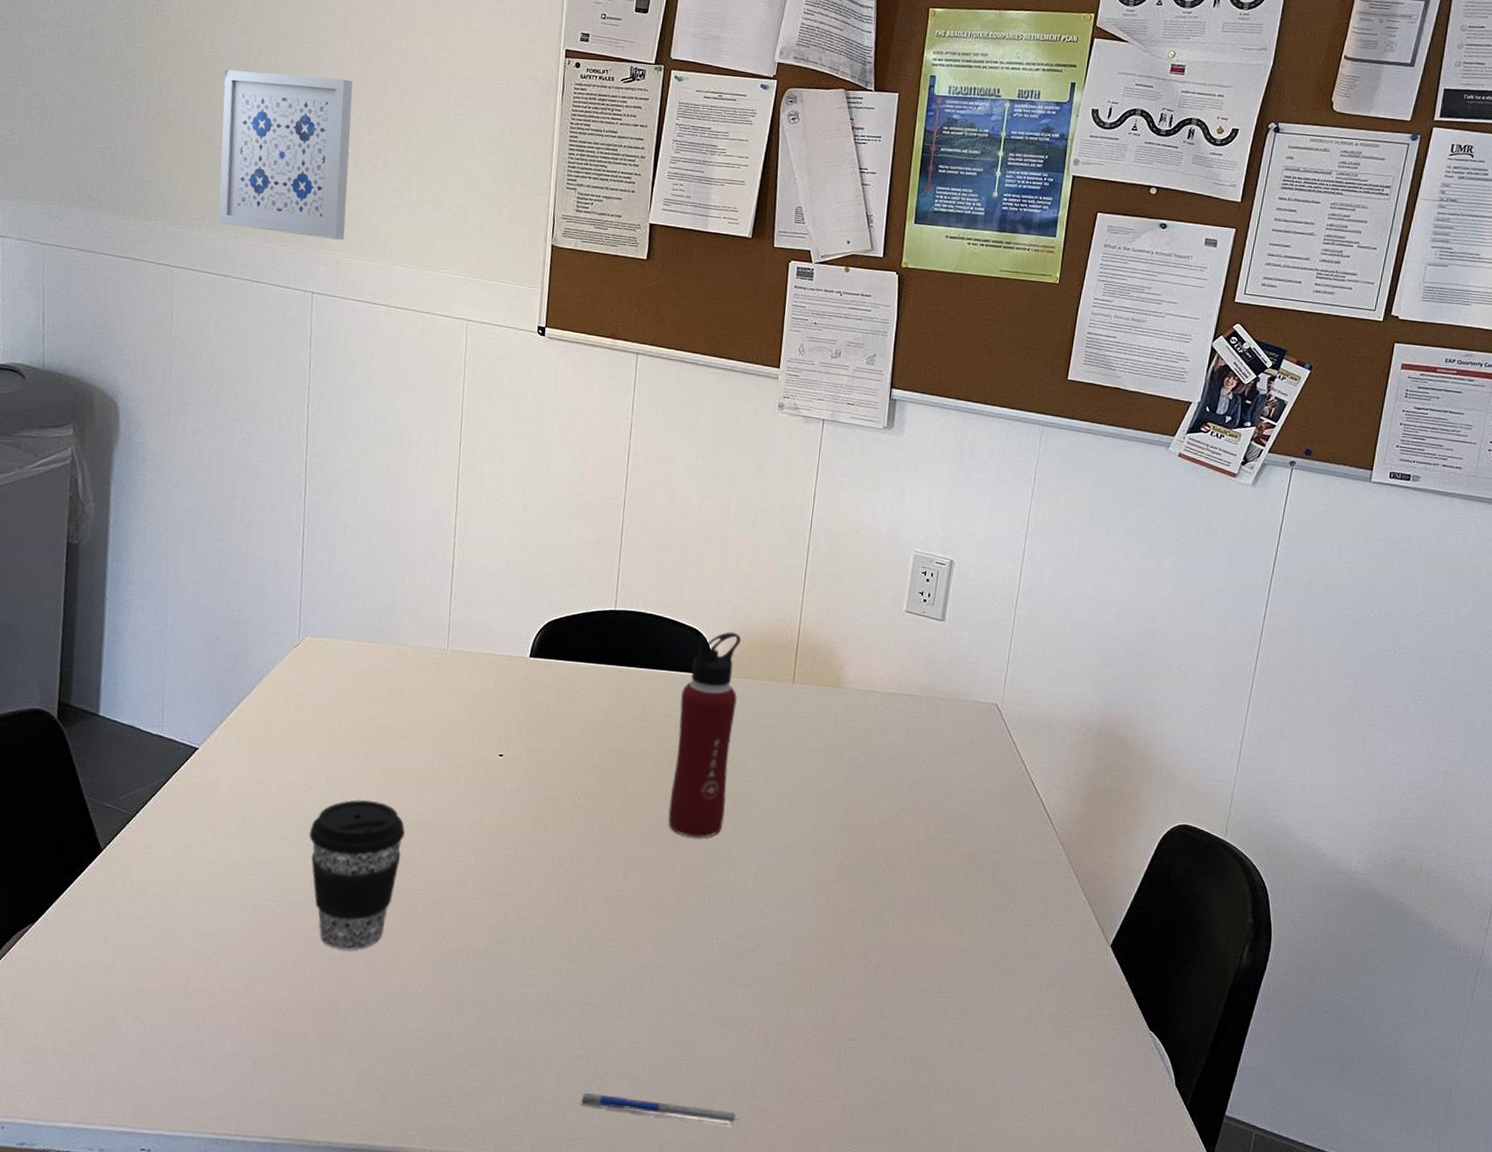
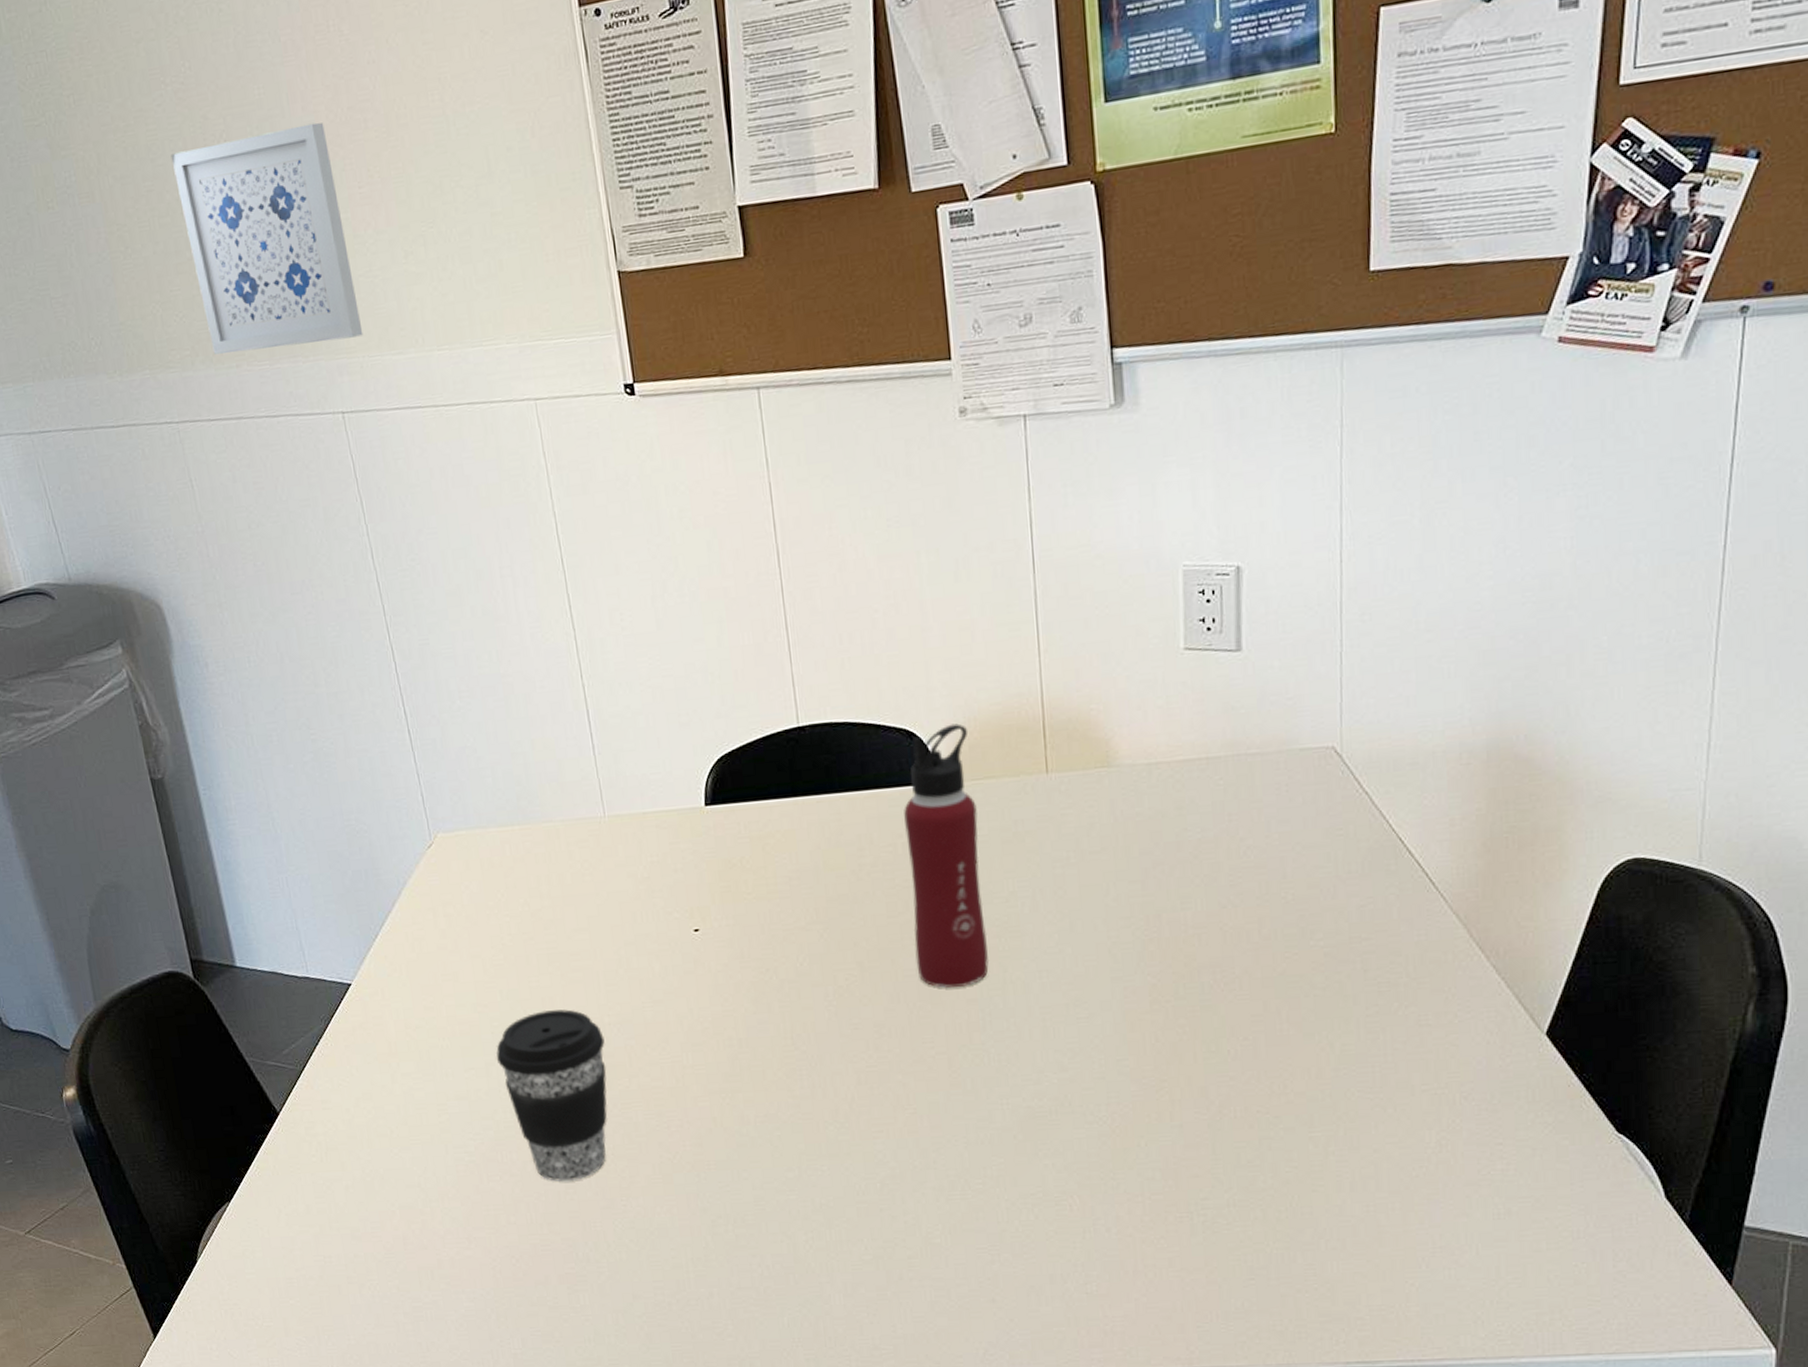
pen: present [581,1093,740,1126] -> none [878,1301,1077,1319]

